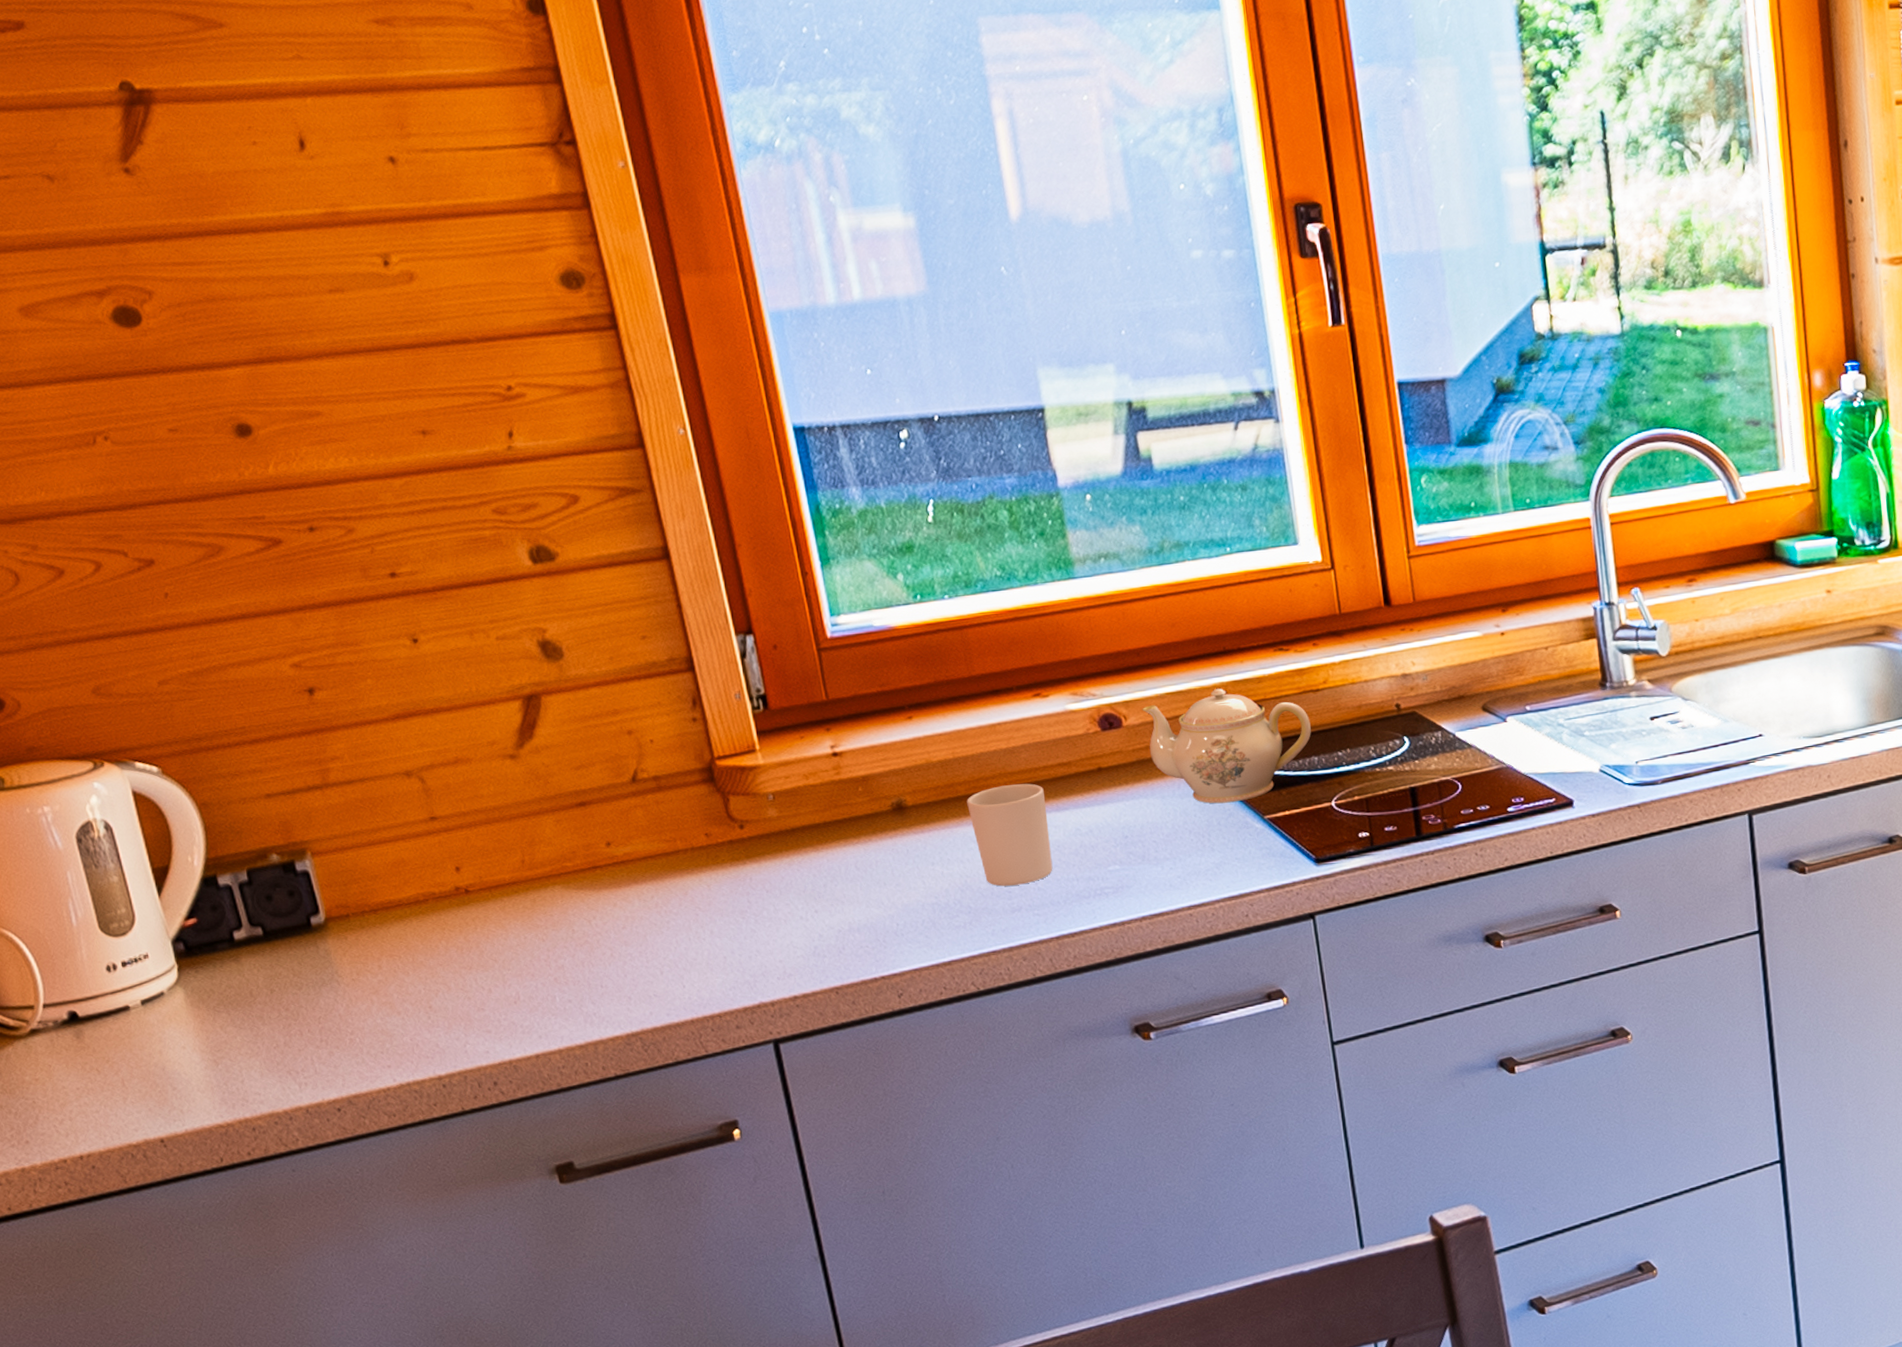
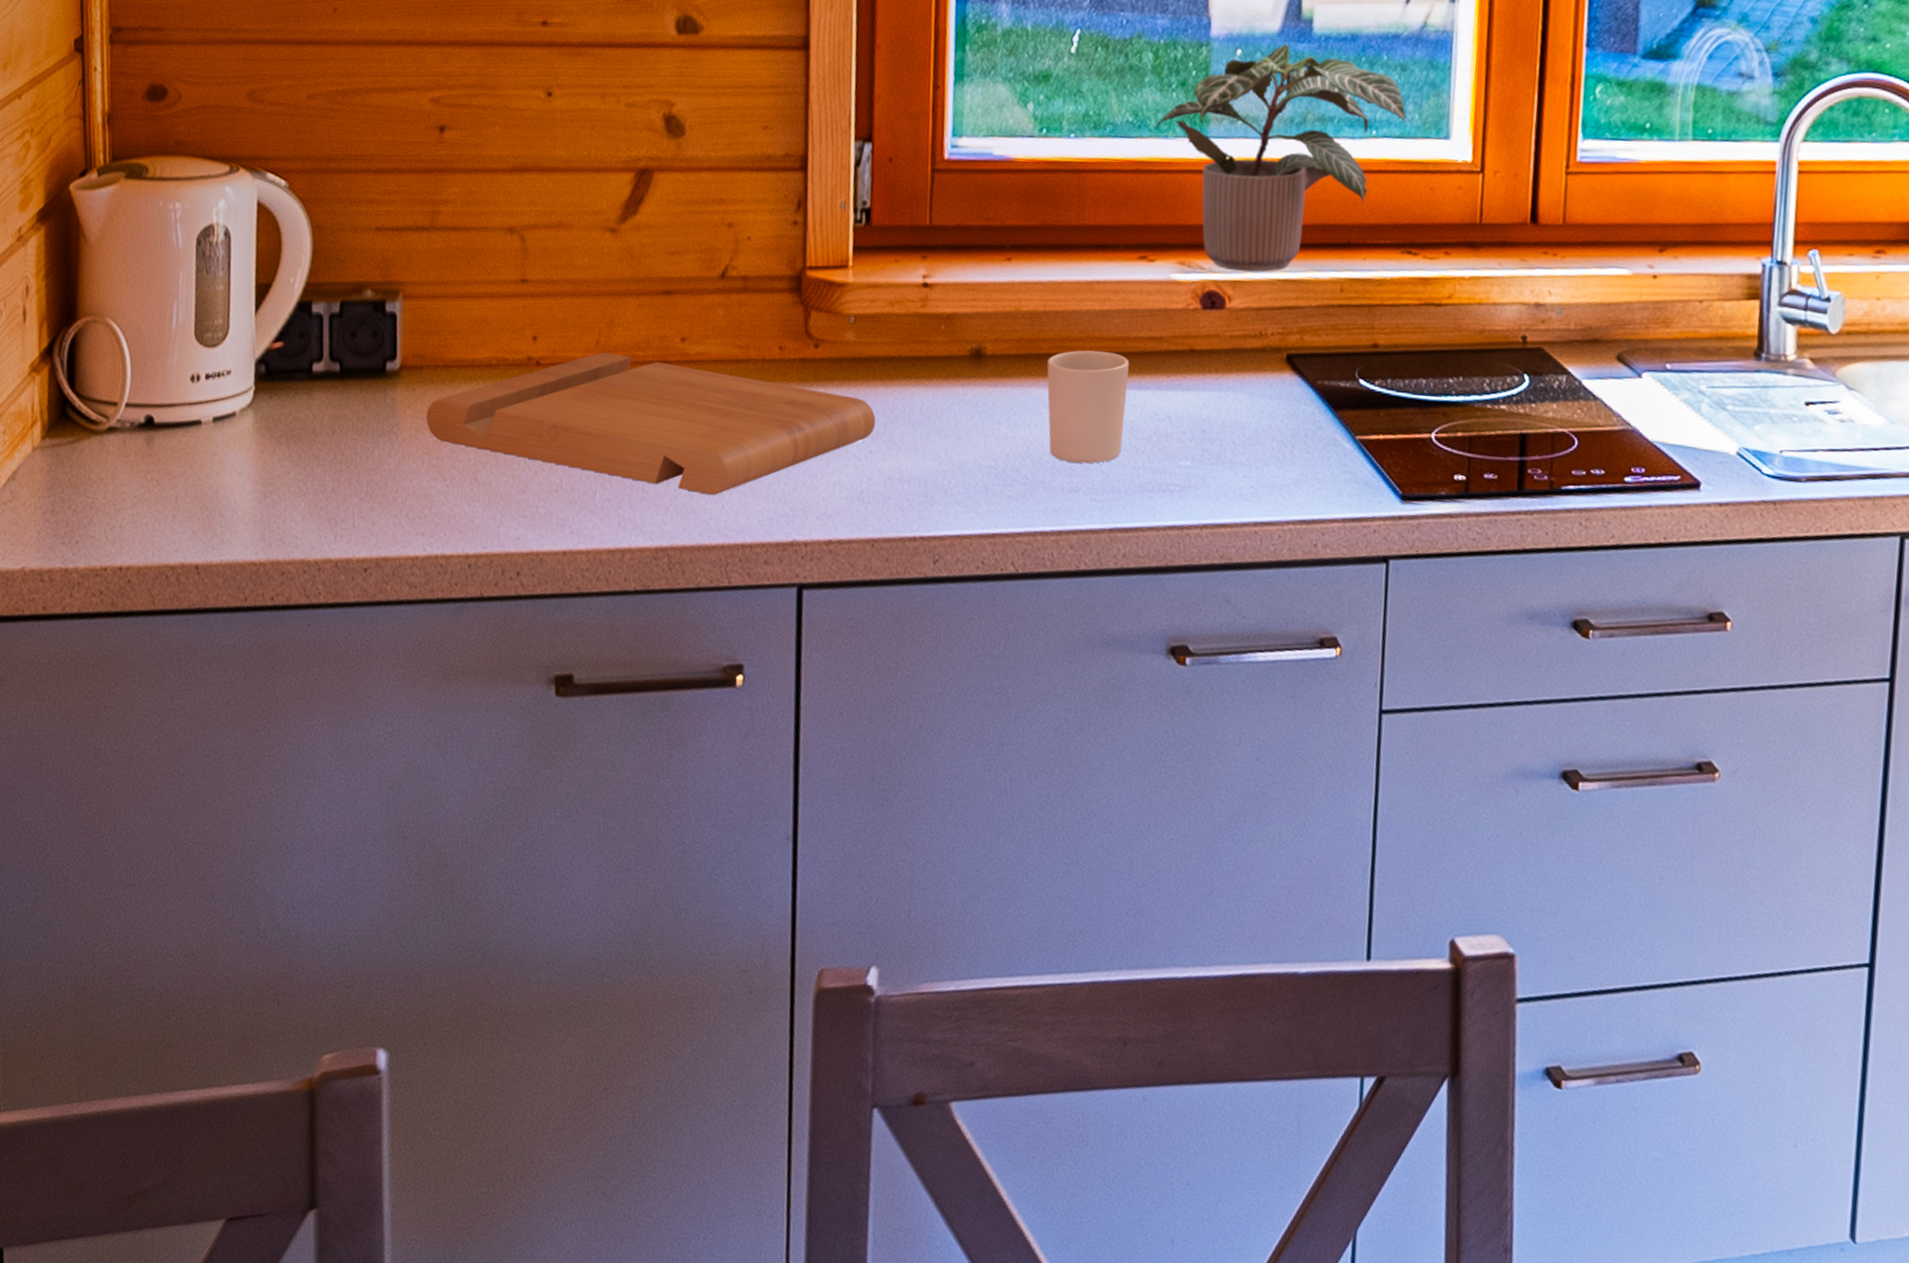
cutting board: none [363,866,815,980] -> present [426,352,876,496]
potted plant: none [1022,481,1256,693] -> present [1154,42,1407,273]
teapot: present [1142,688,1311,804] -> none [1247,284,1426,415]

